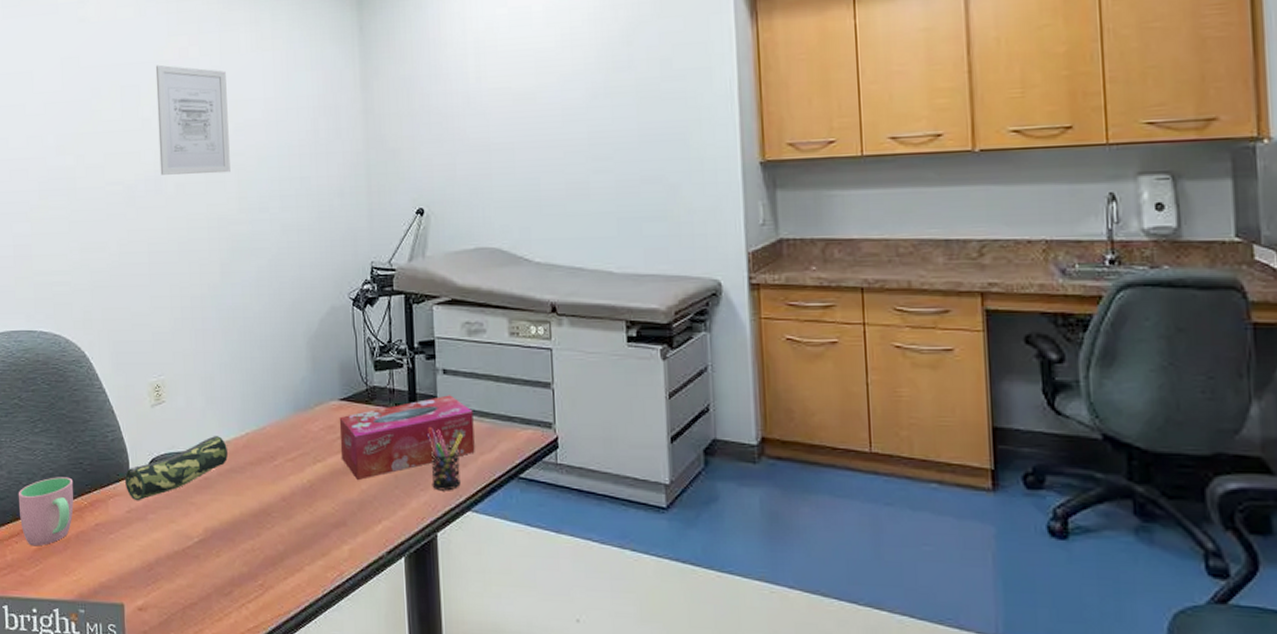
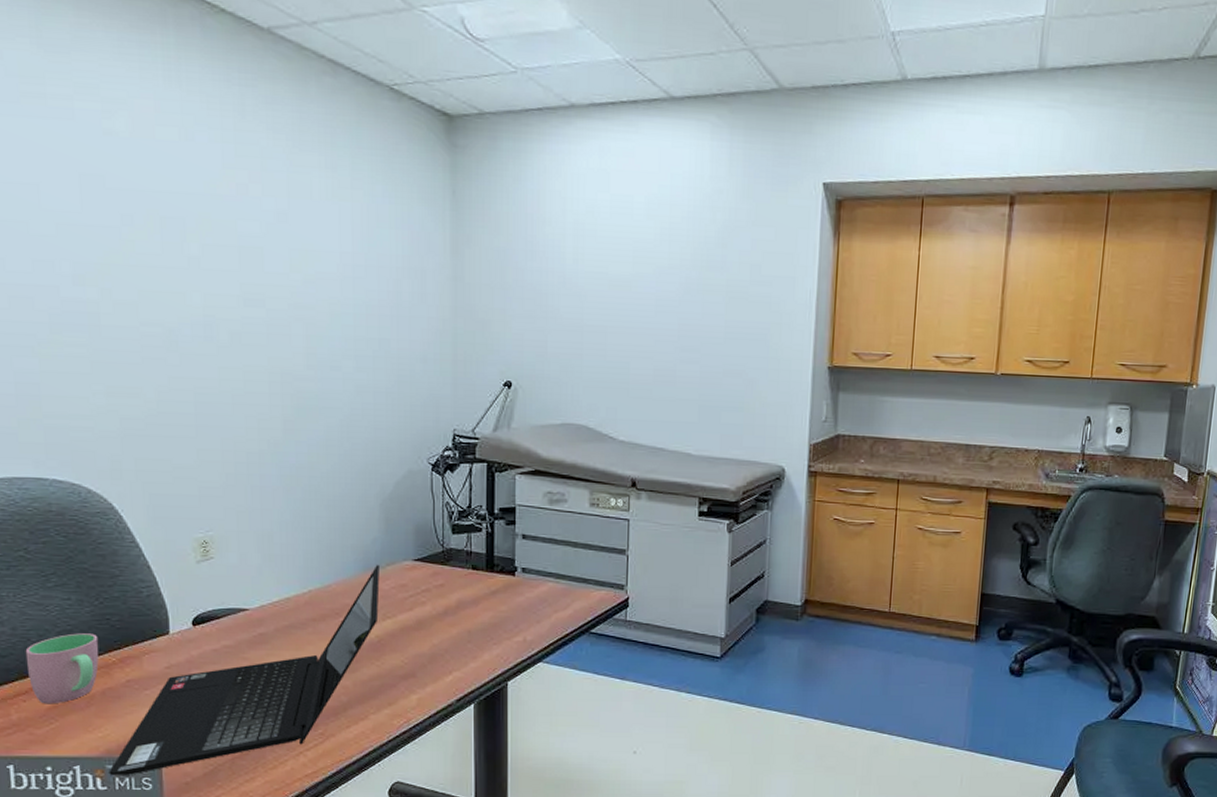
laptop computer: none [81,406,310,621] -> present [109,565,380,775]
pencil case: present [125,436,228,501] -> none [164,593,287,657]
wall art: present [155,64,231,175] -> none [206,198,298,326]
tissue box: present [339,395,475,480] -> none [412,558,550,635]
pen holder: present [426,428,463,491] -> none [502,588,538,645]

